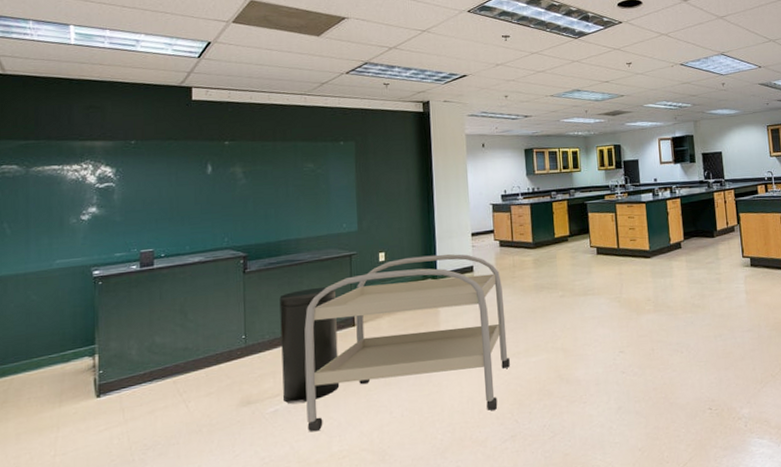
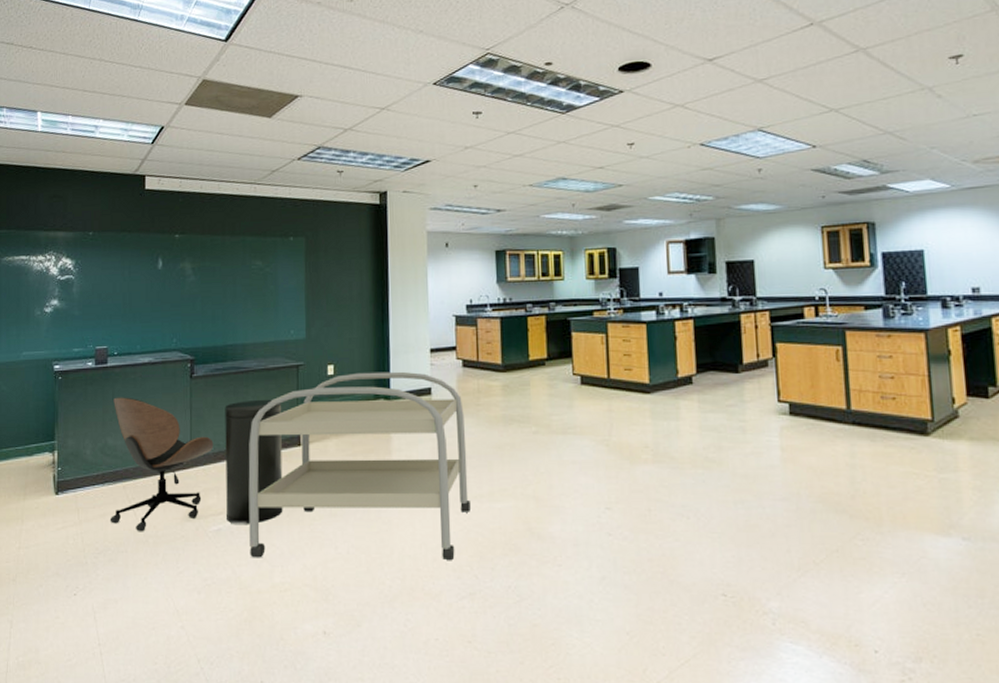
office chair: none [159,296,269,423] -> present [109,397,214,532]

